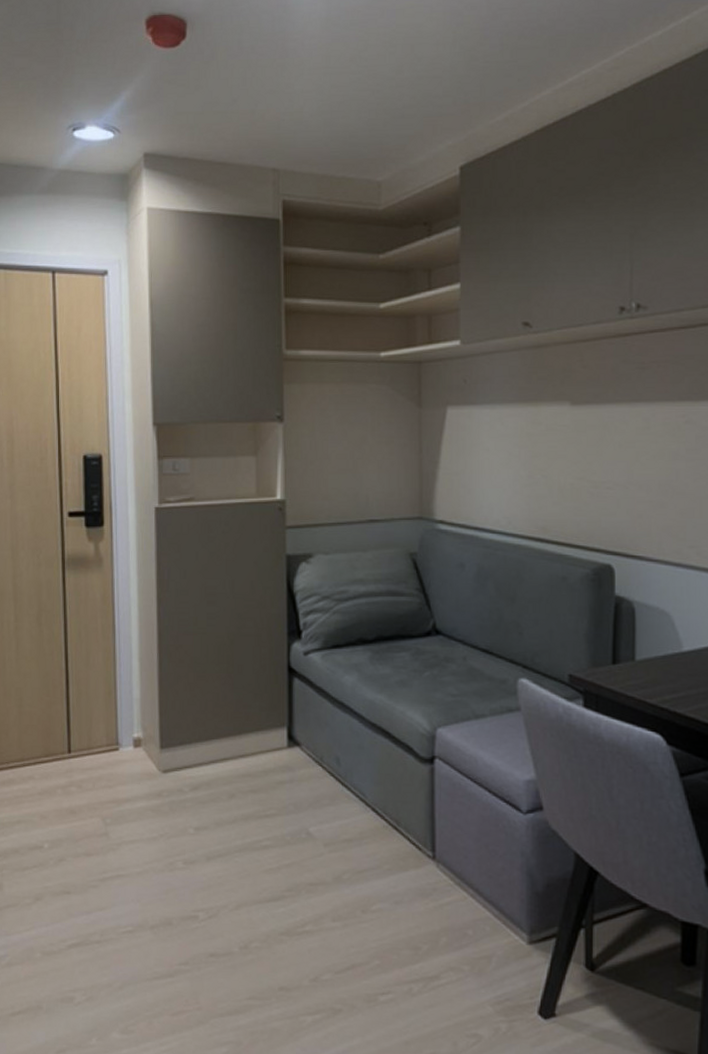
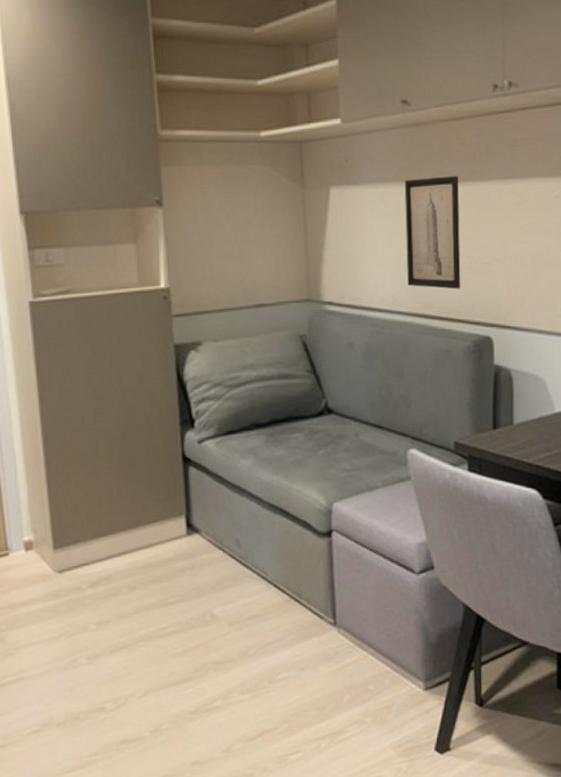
wall art: none [523,398,581,514] -> present [404,176,461,289]

